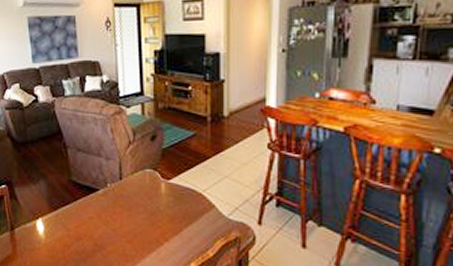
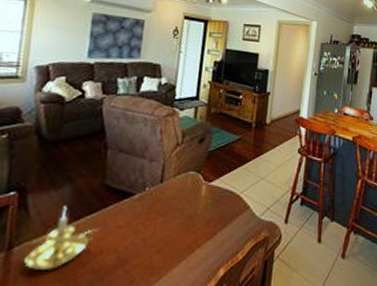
candle holder: none [25,197,75,248] -> present [24,205,99,270]

